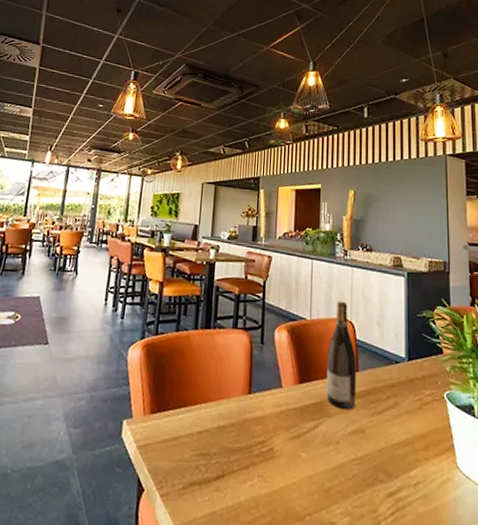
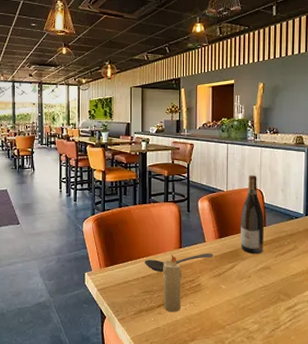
stirrer: none [201,403,291,428] -> present [144,253,213,273]
candle: none [223,402,250,490] -> present [162,255,182,313]

